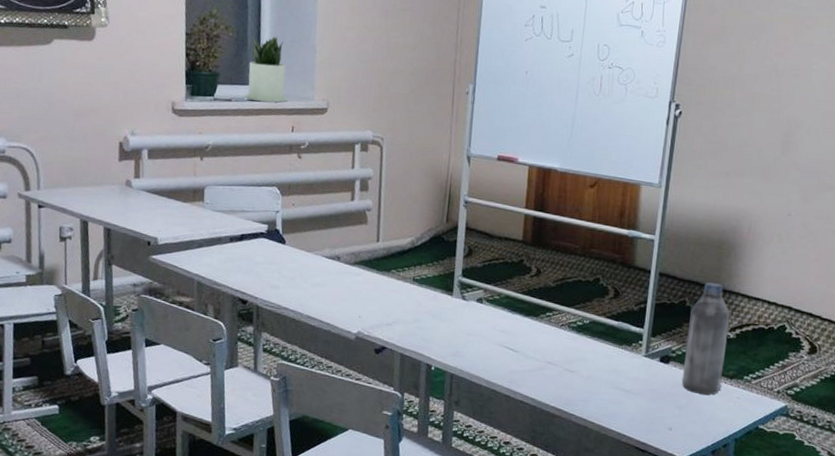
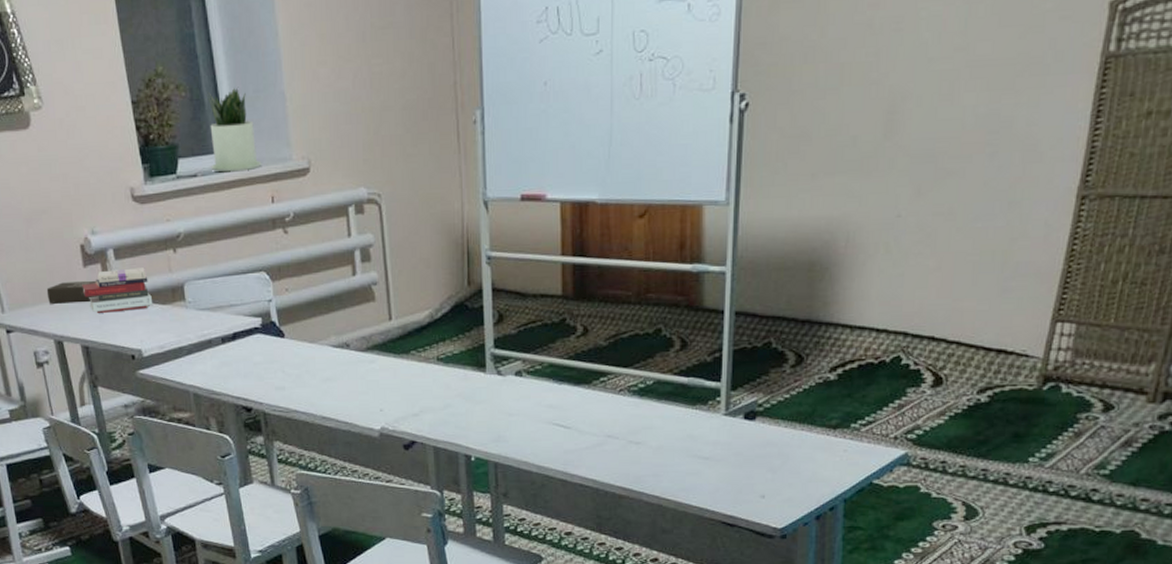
book: none [81,171,128,192] -> present [46,280,99,304]
books: none [114,166,175,204] -> present [82,268,153,313]
water bottle: present [681,282,730,395] -> none [772,314,829,451]

